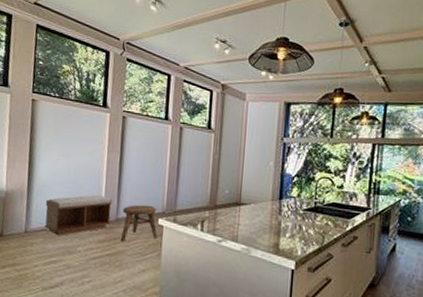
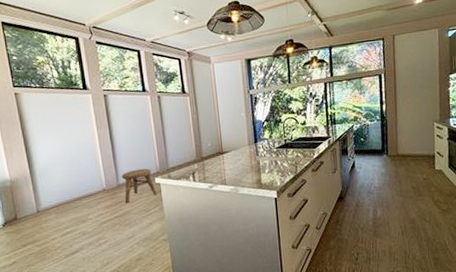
bench: present [44,195,113,237] -> none [50,167,113,210]

